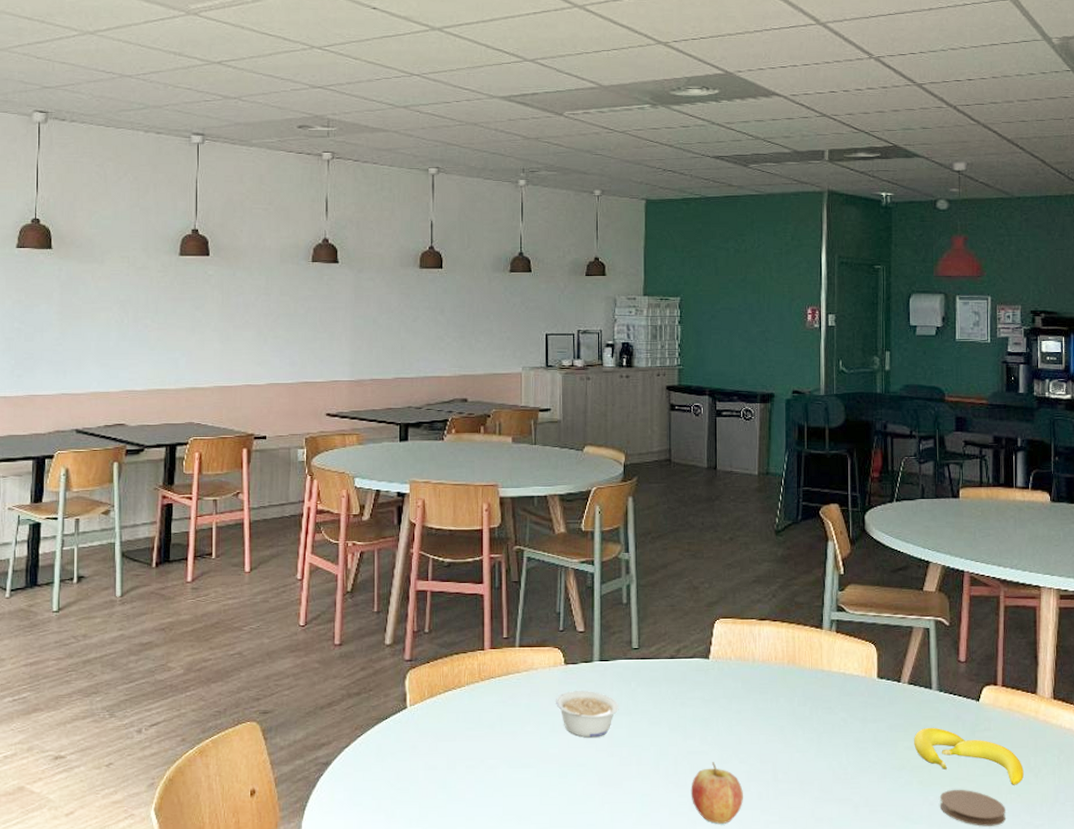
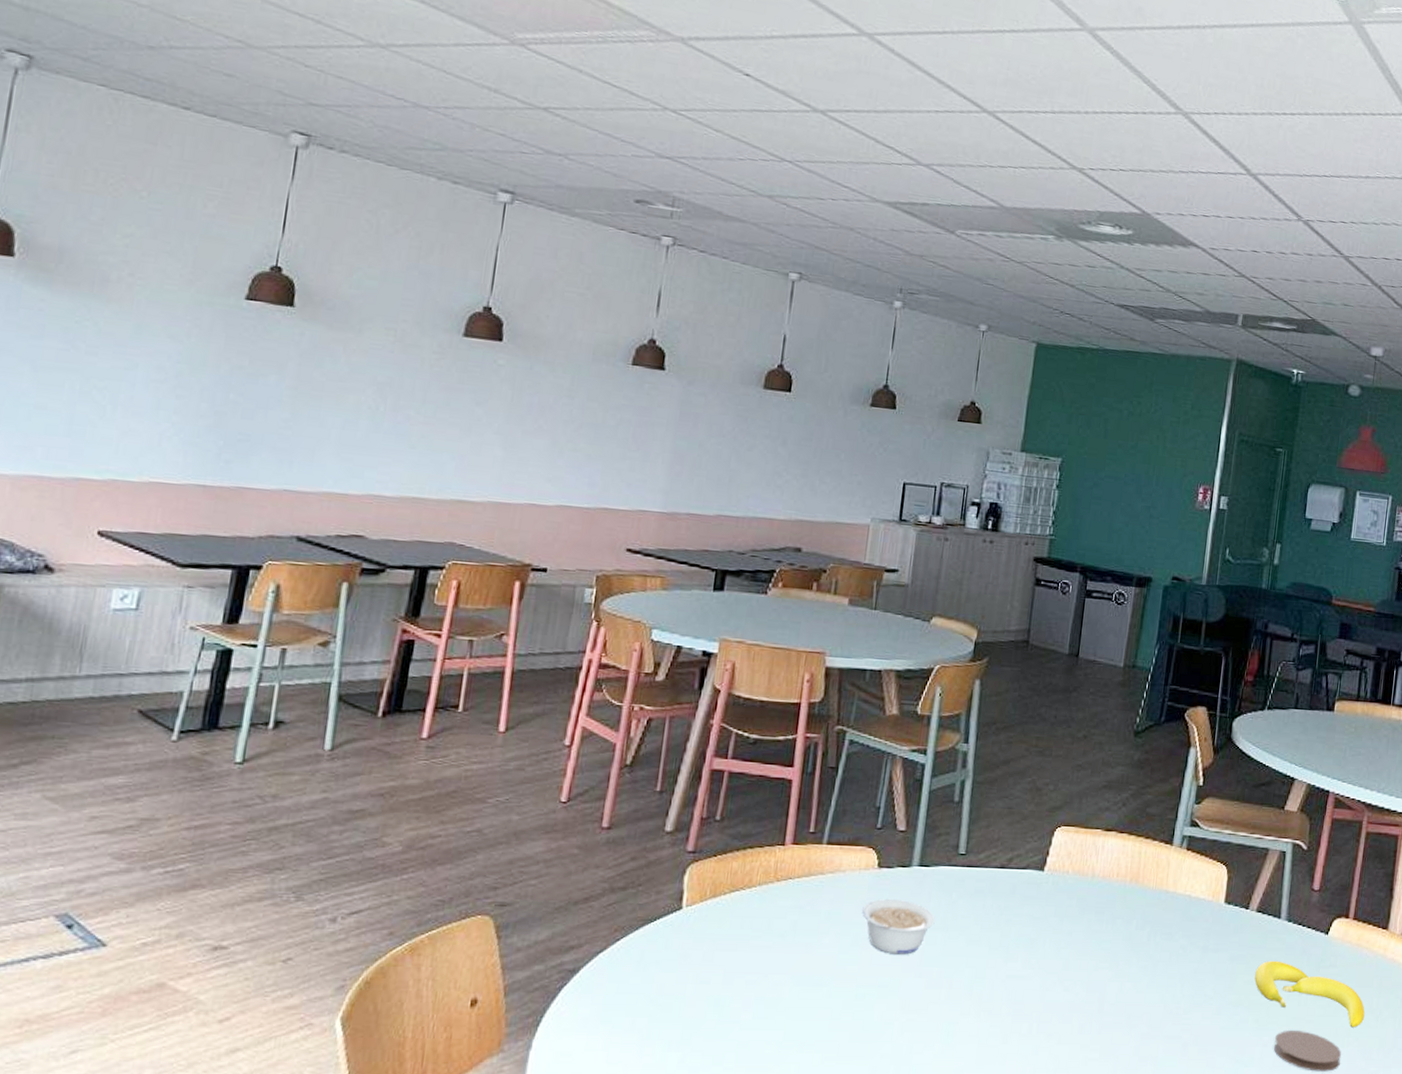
fruit: present [691,762,743,824] -> none [1004,989,1064,1059]

